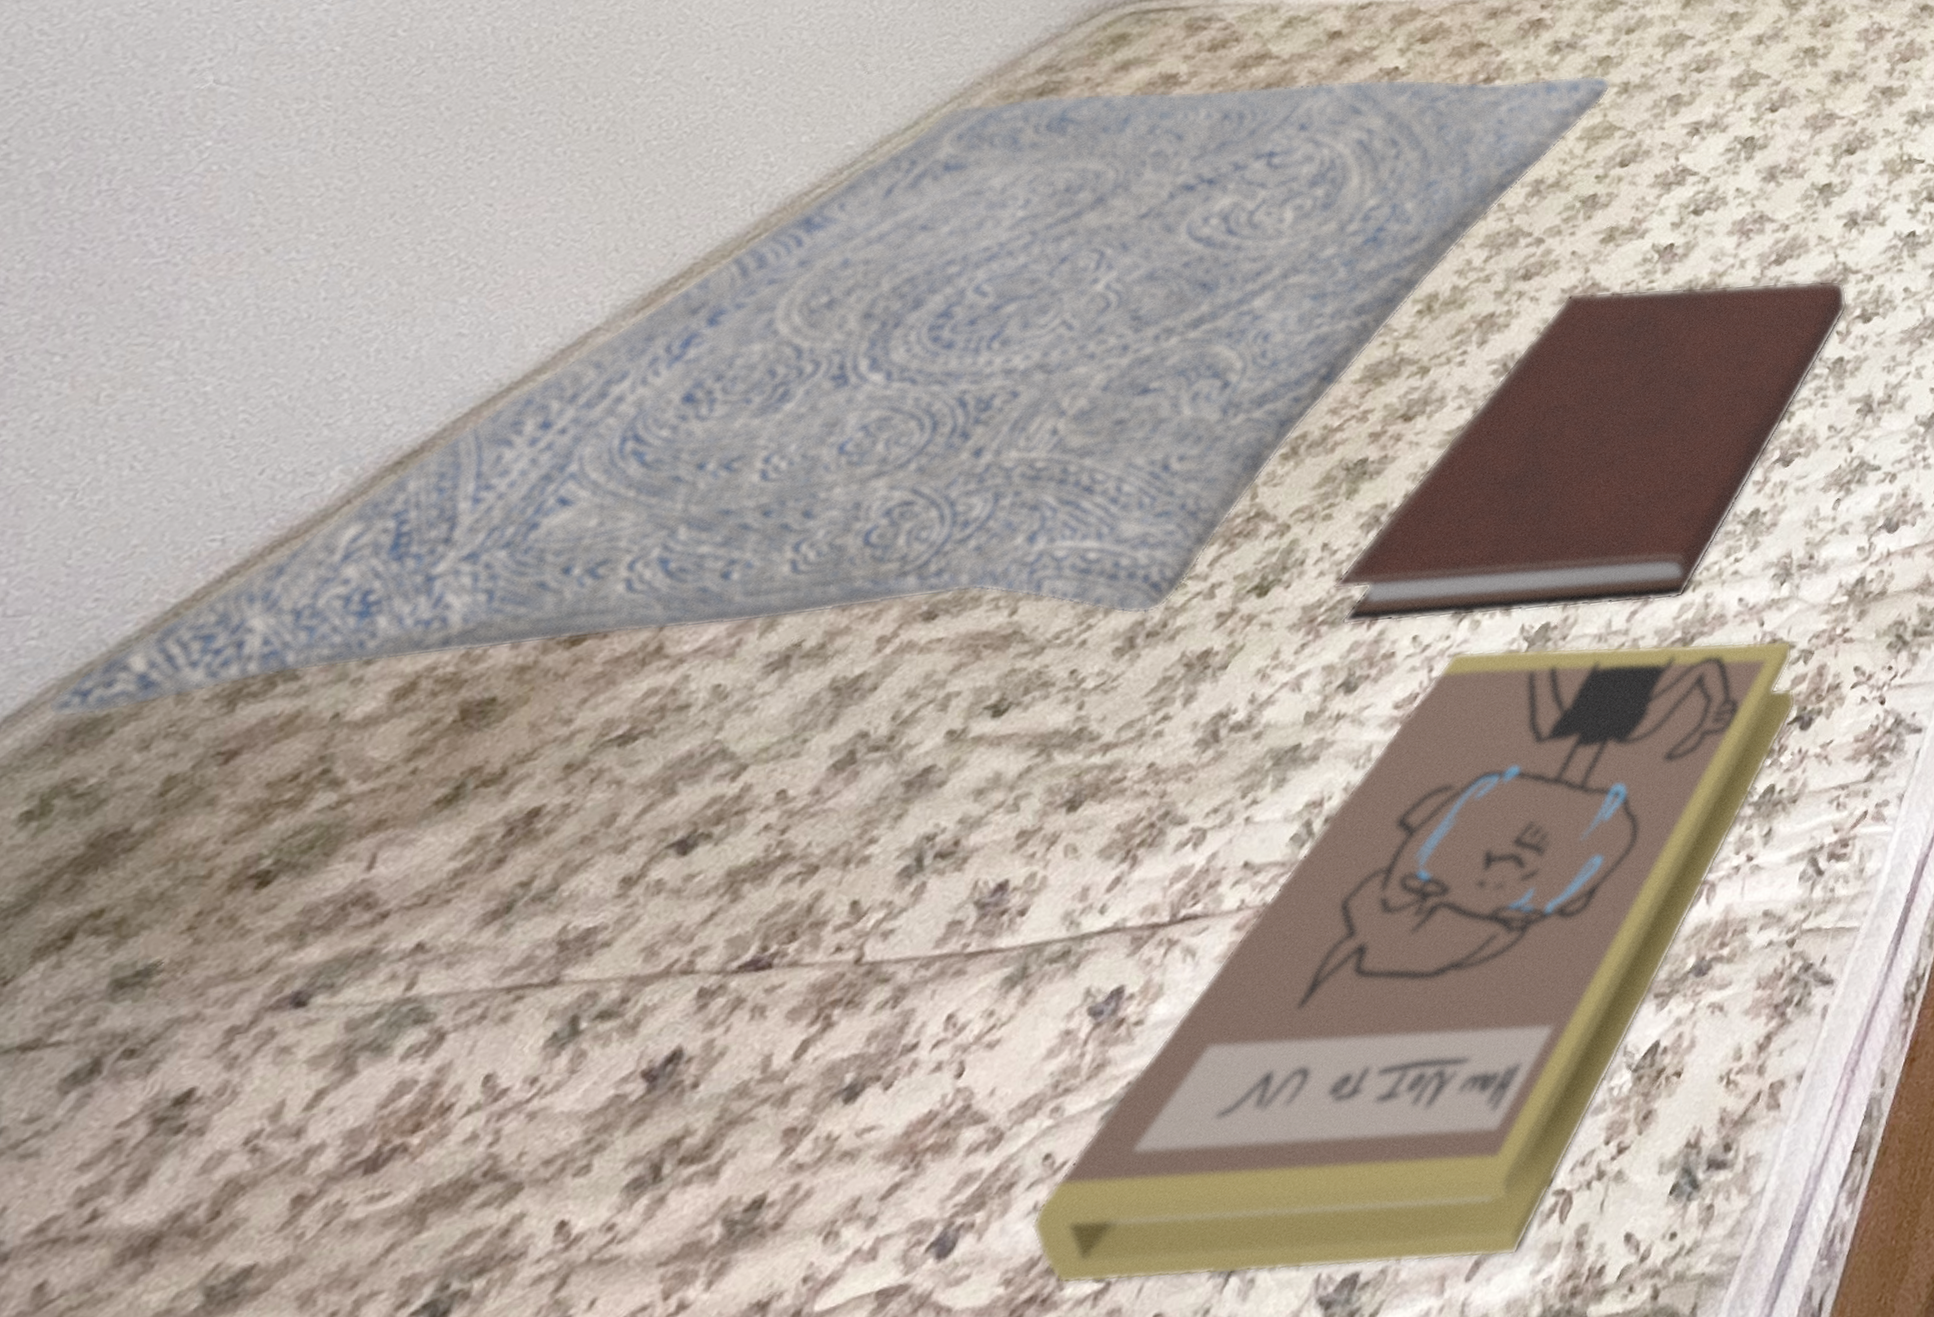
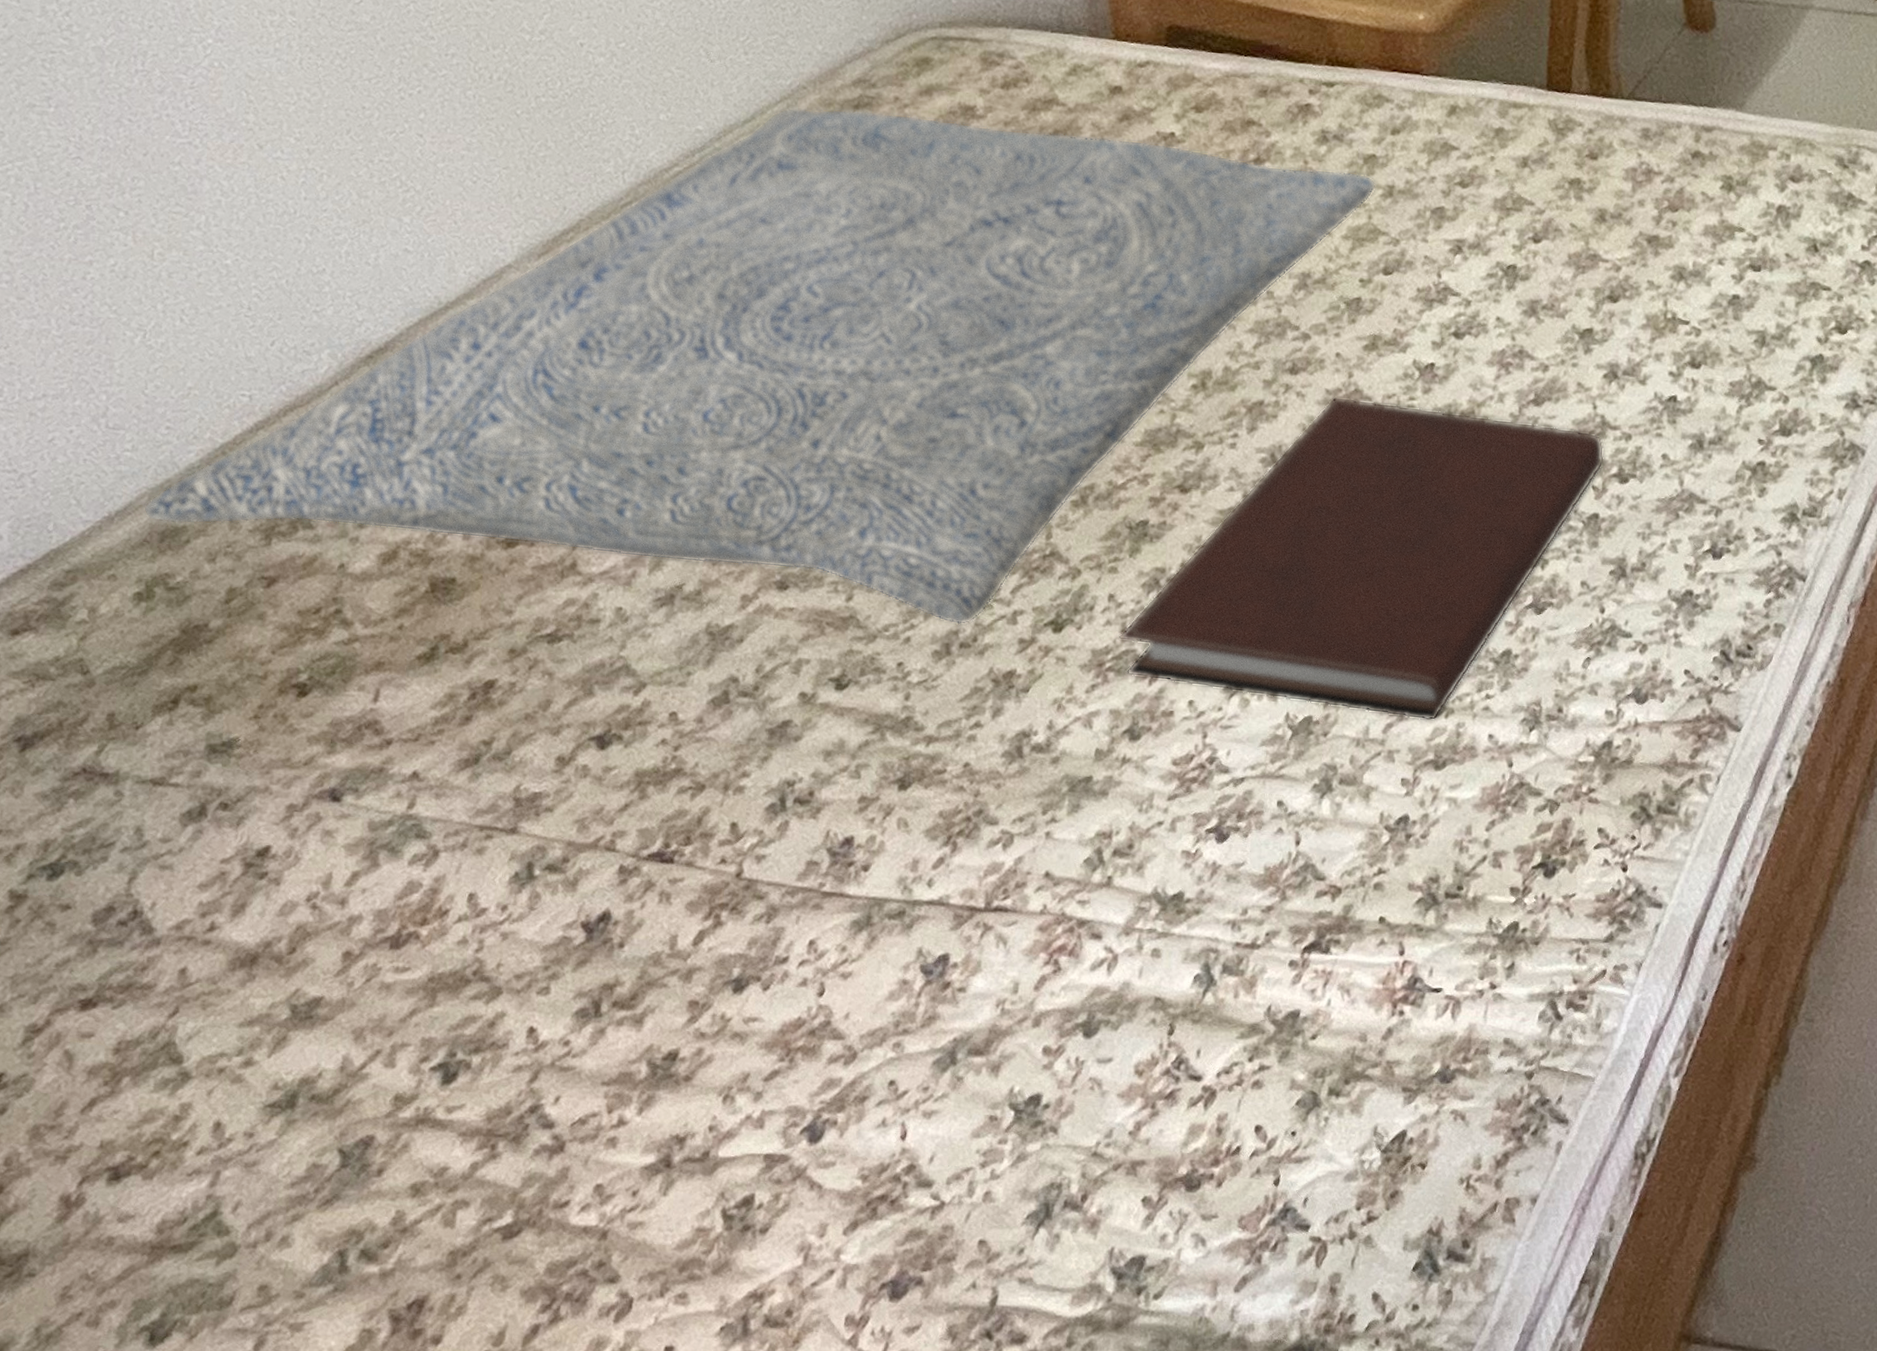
book: present [1031,640,1796,1285] -> none [881,725,1541,1282]

